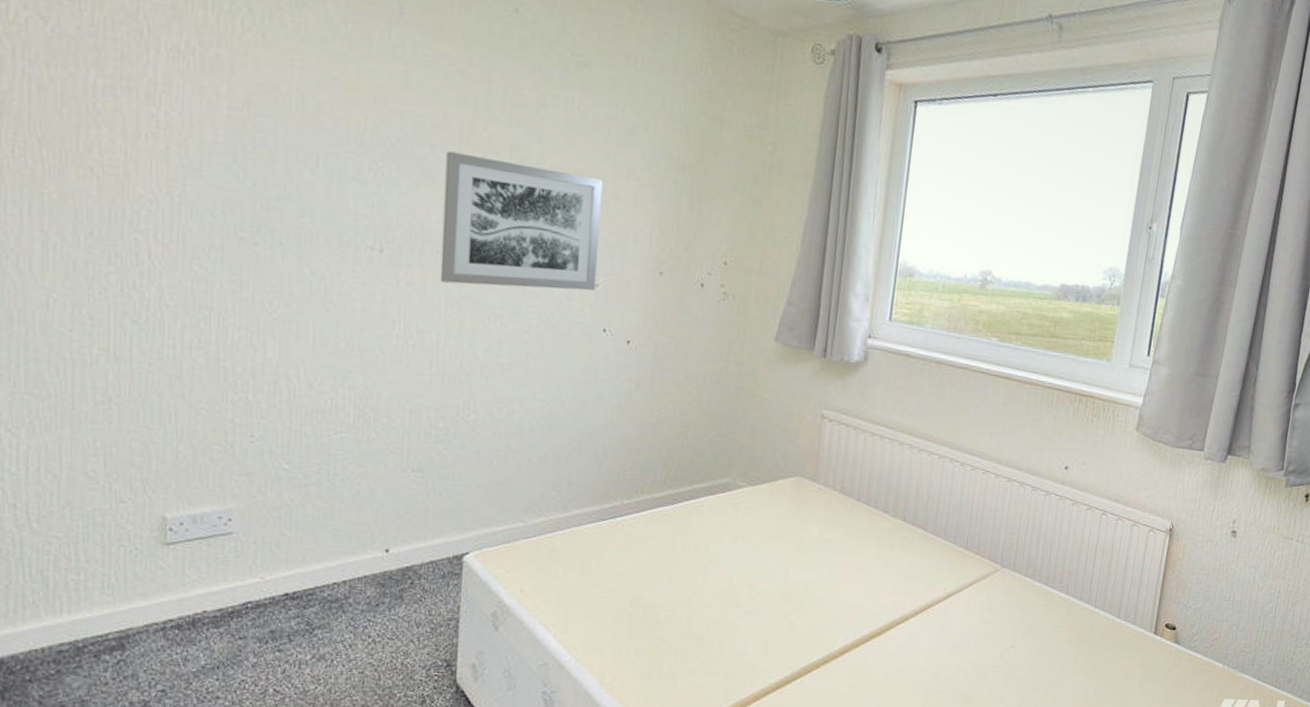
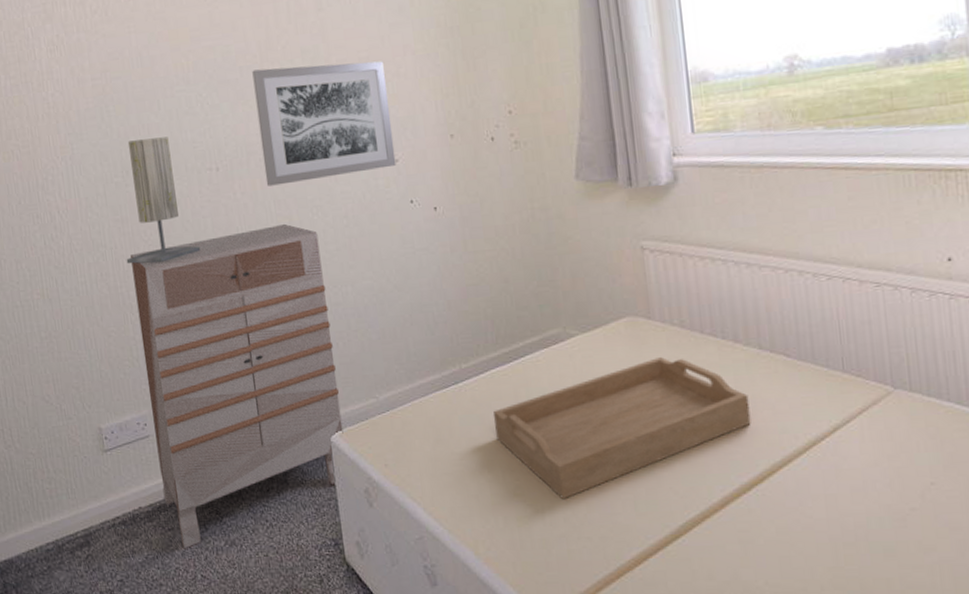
table lamp: none [238,193,343,342] -> present [126,136,201,264]
dresser: none [239,324,491,661] -> present [131,223,344,549]
serving tray: none [645,517,885,638] -> present [493,357,751,500]

